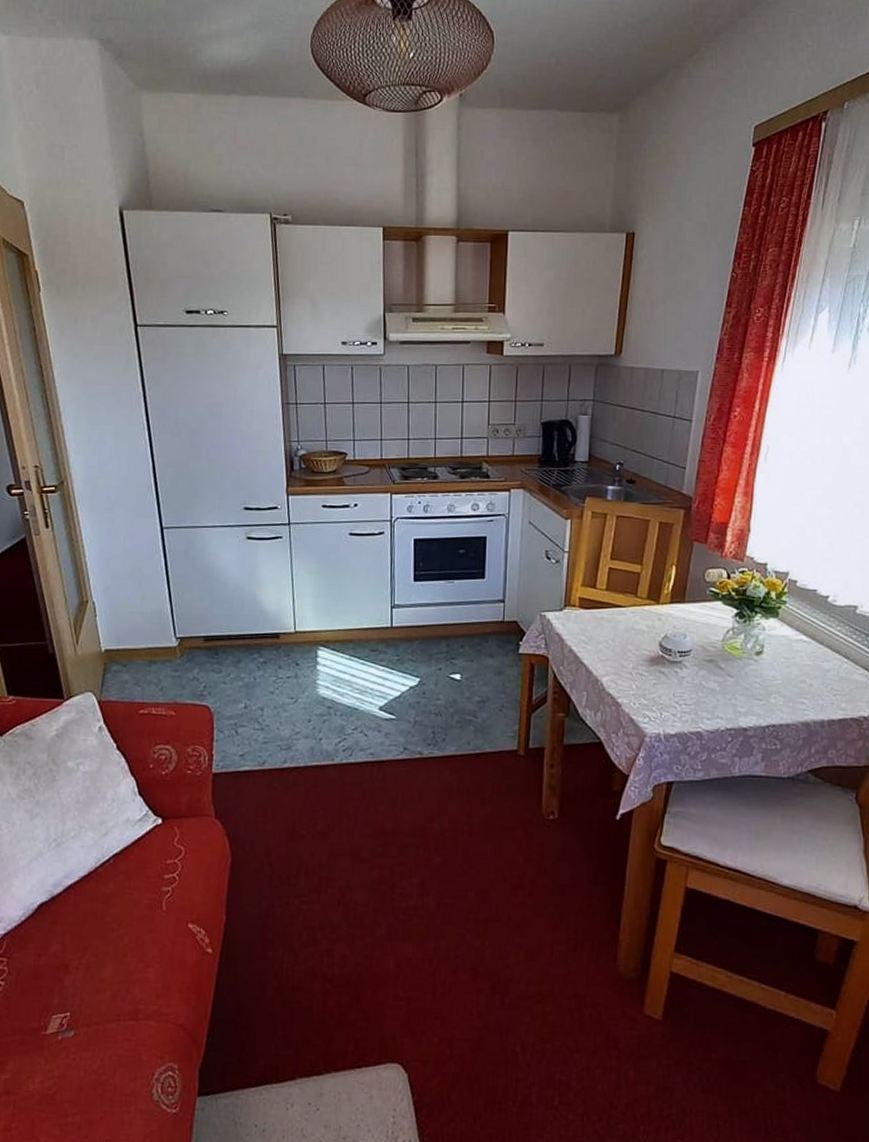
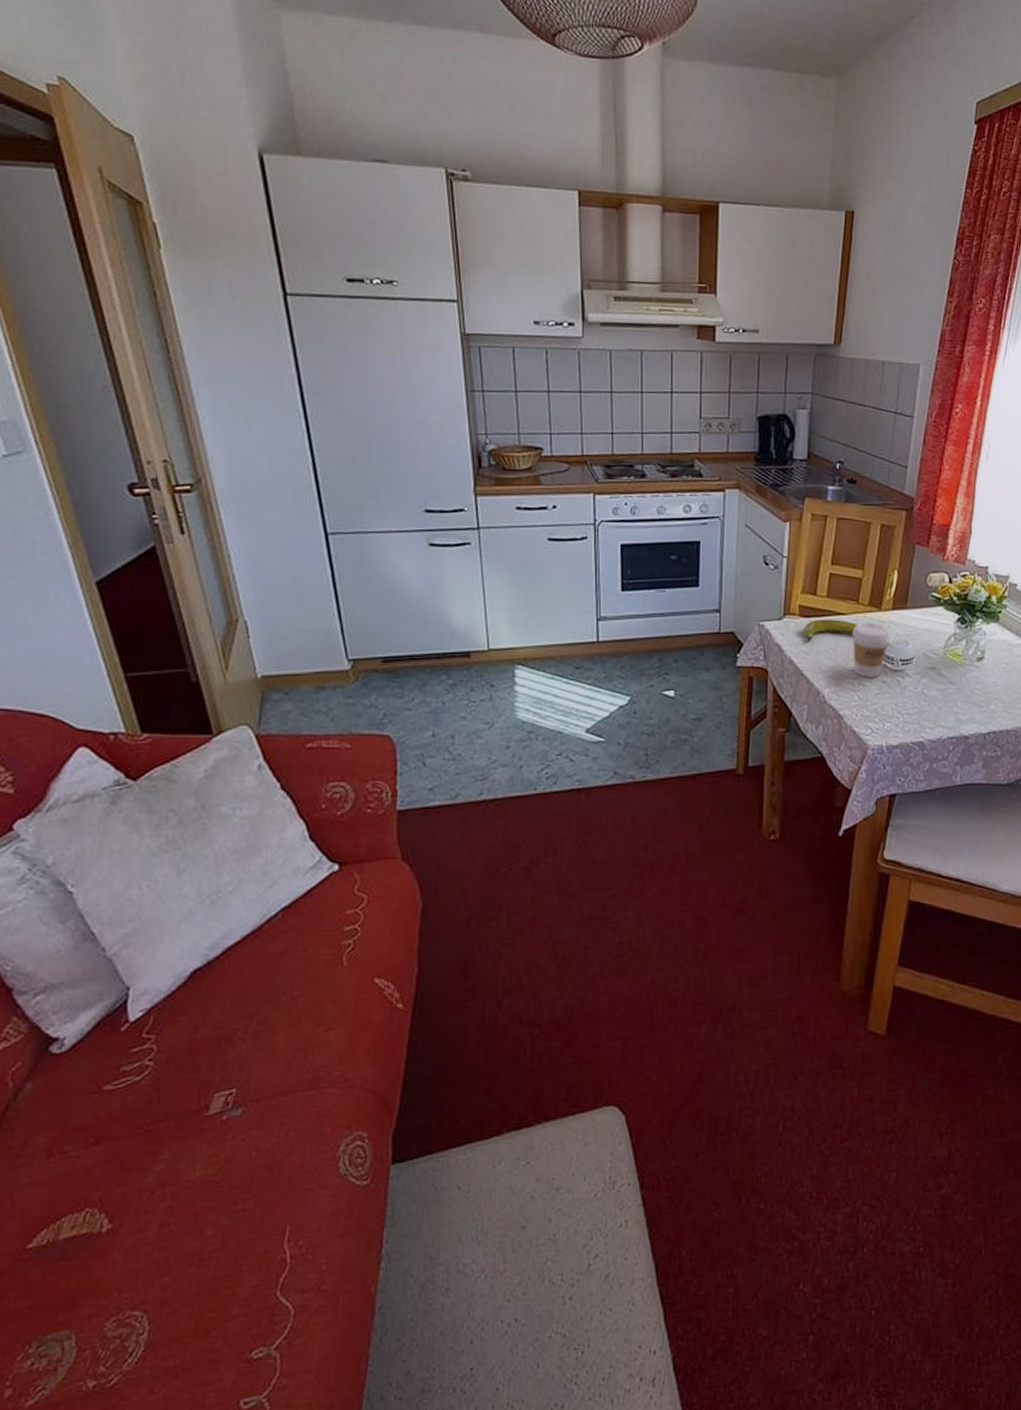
banana: none [584,611,637,632] -> present [804,619,858,641]
coffee cup: none [631,615,668,668] -> present [853,622,890,678]

